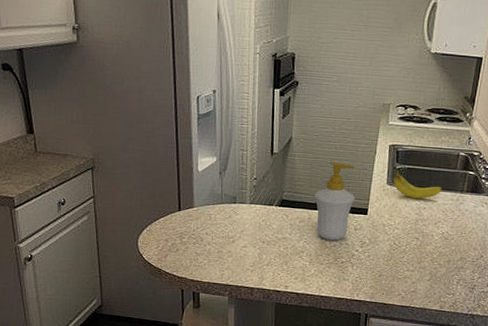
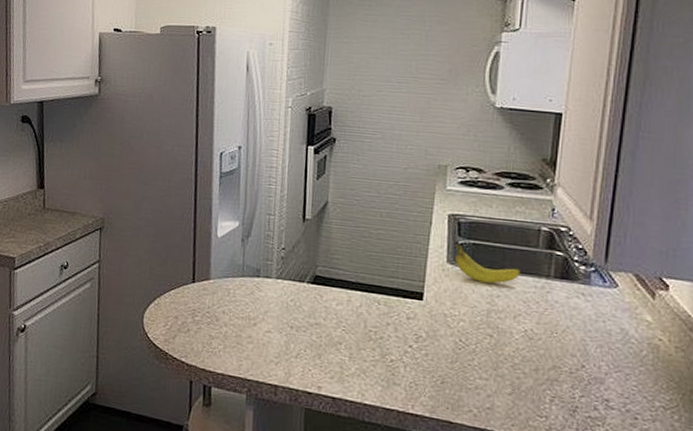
soap bottle: present [314,161,355,241] -> none [354,231,407,332]

